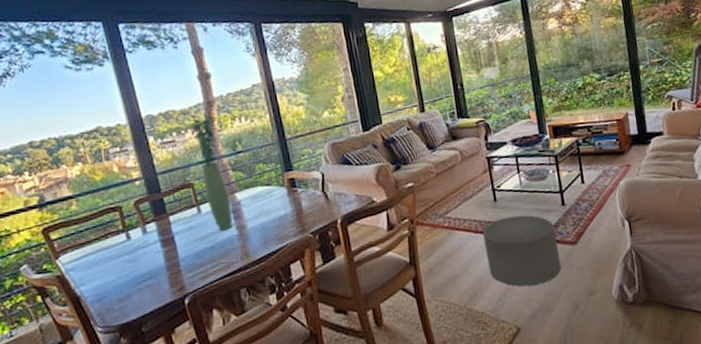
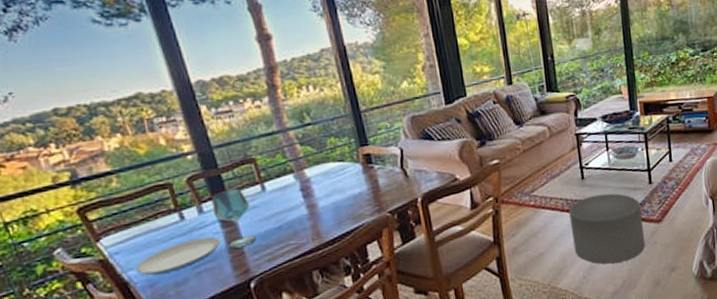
plate: none [87,255,161,291] -> present [135,236,221,275]
wine glass: none [154,210,191,267] -> present [211,188,256,249]
vase: present [192,114,233,231] -> none [251,81,303,210]

